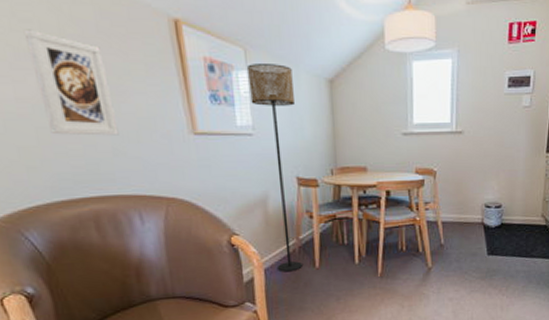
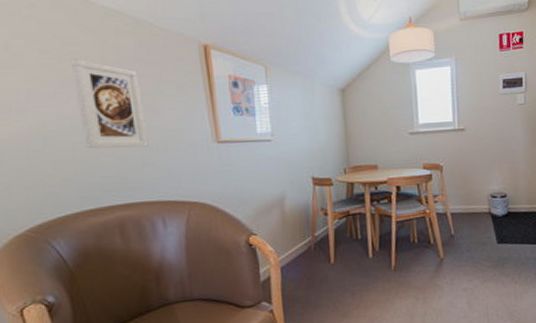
floor lamp: present [246,64,302,272] -> none [266,78,318,270]

